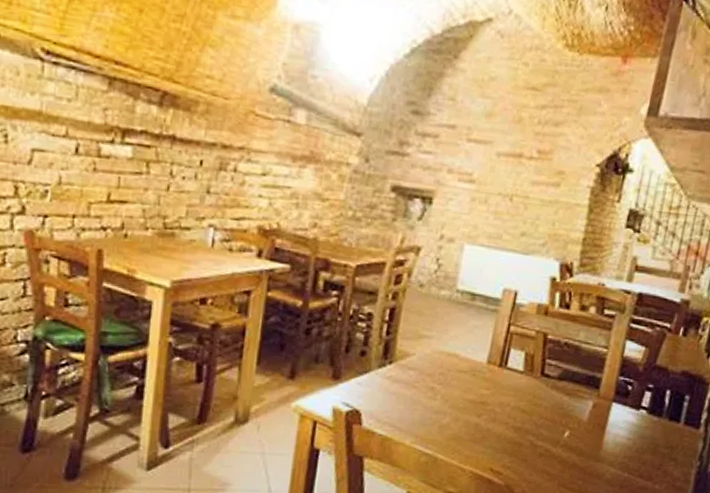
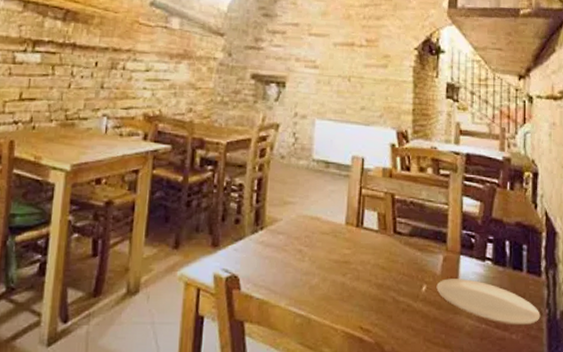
plate: none [580,425,691,477] -> present [436,278,541,326]

